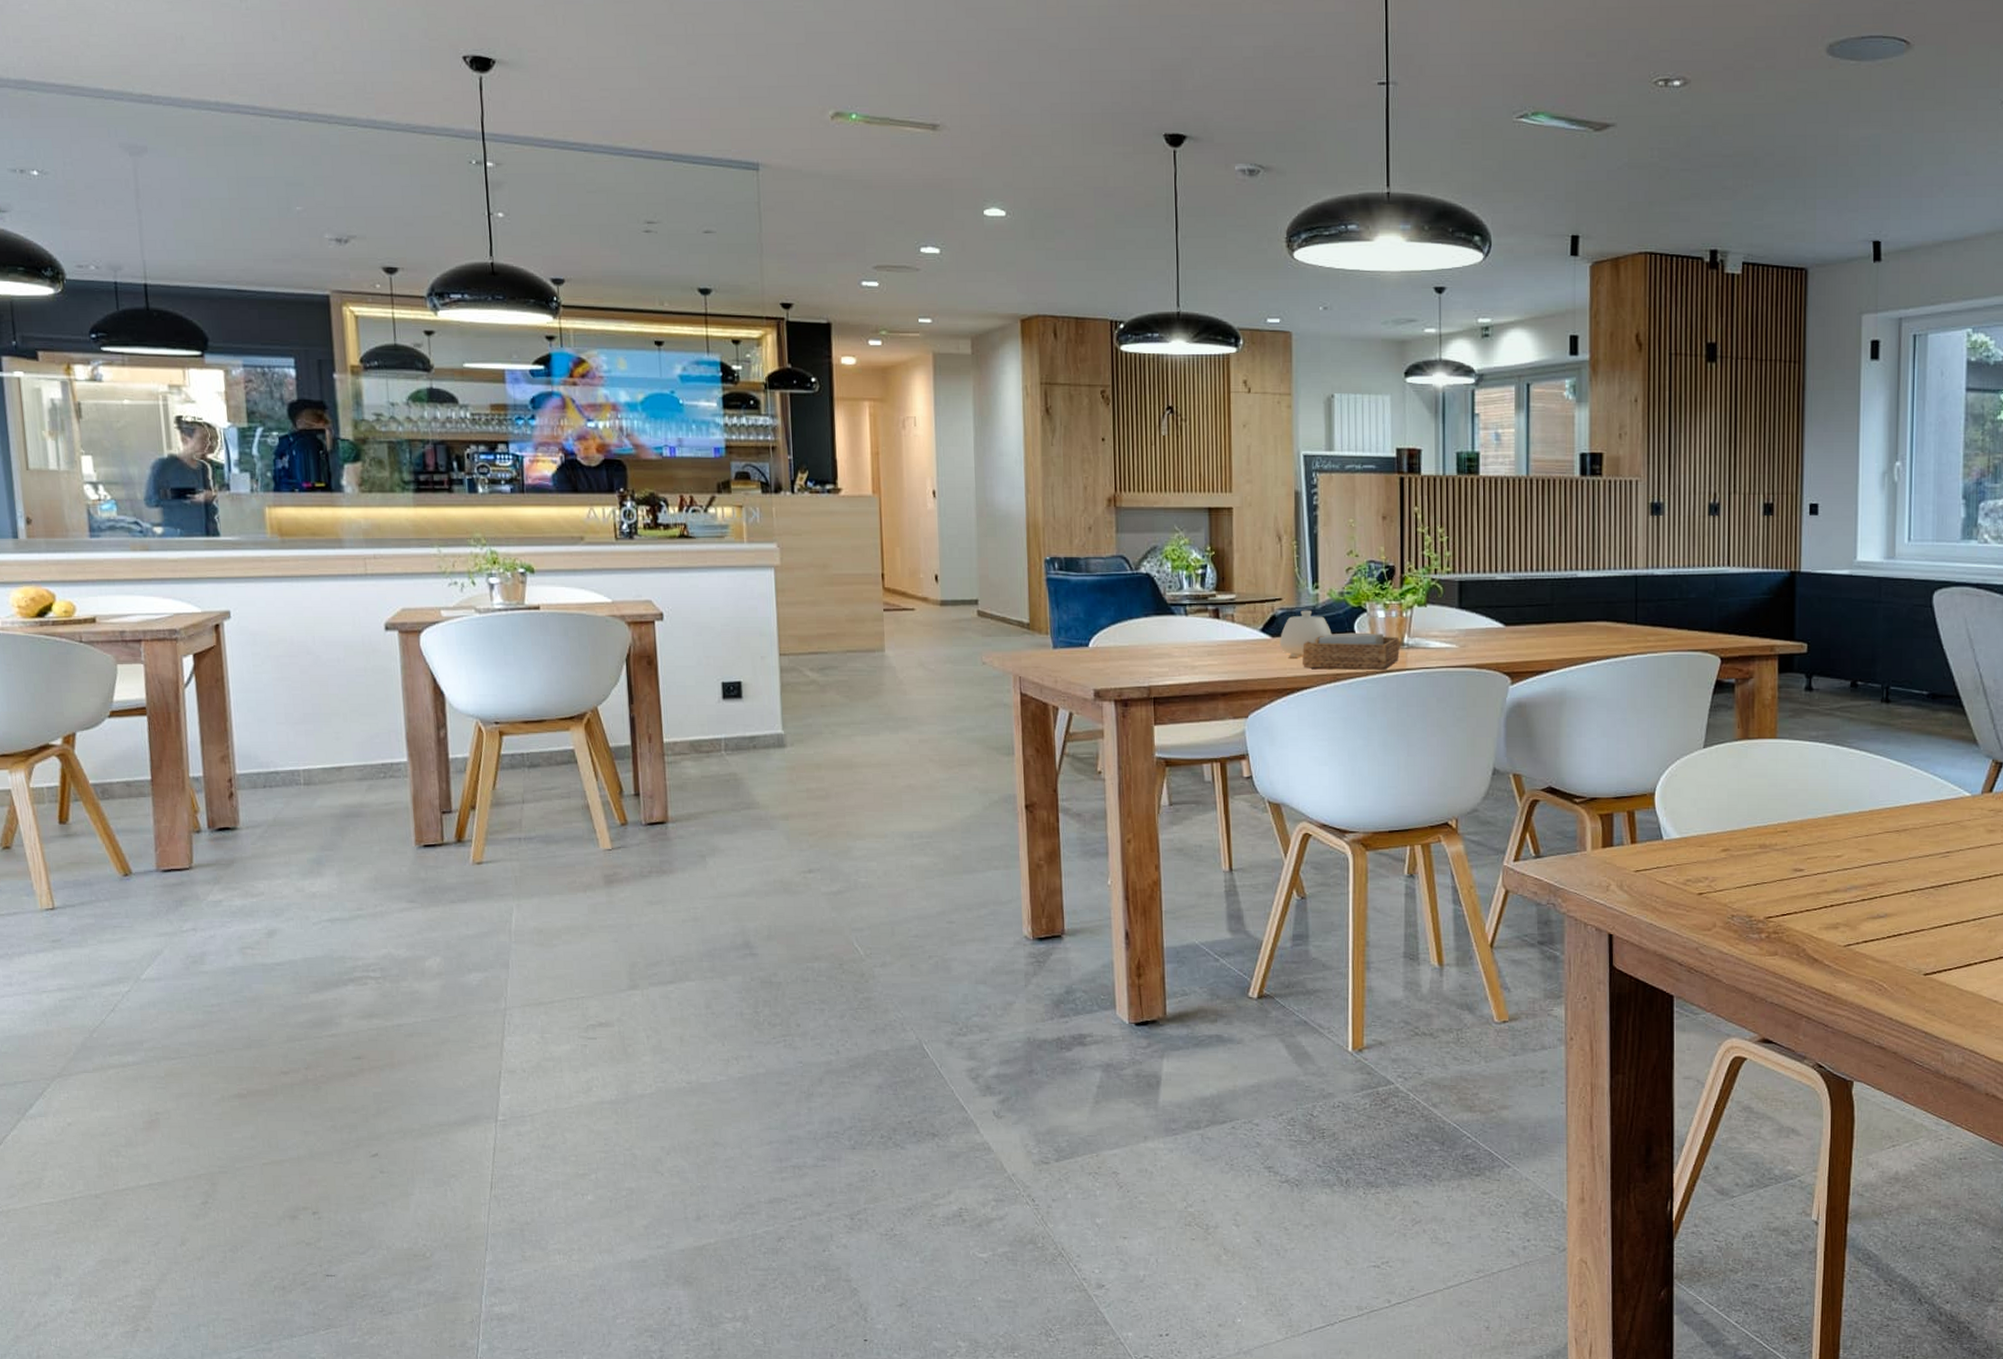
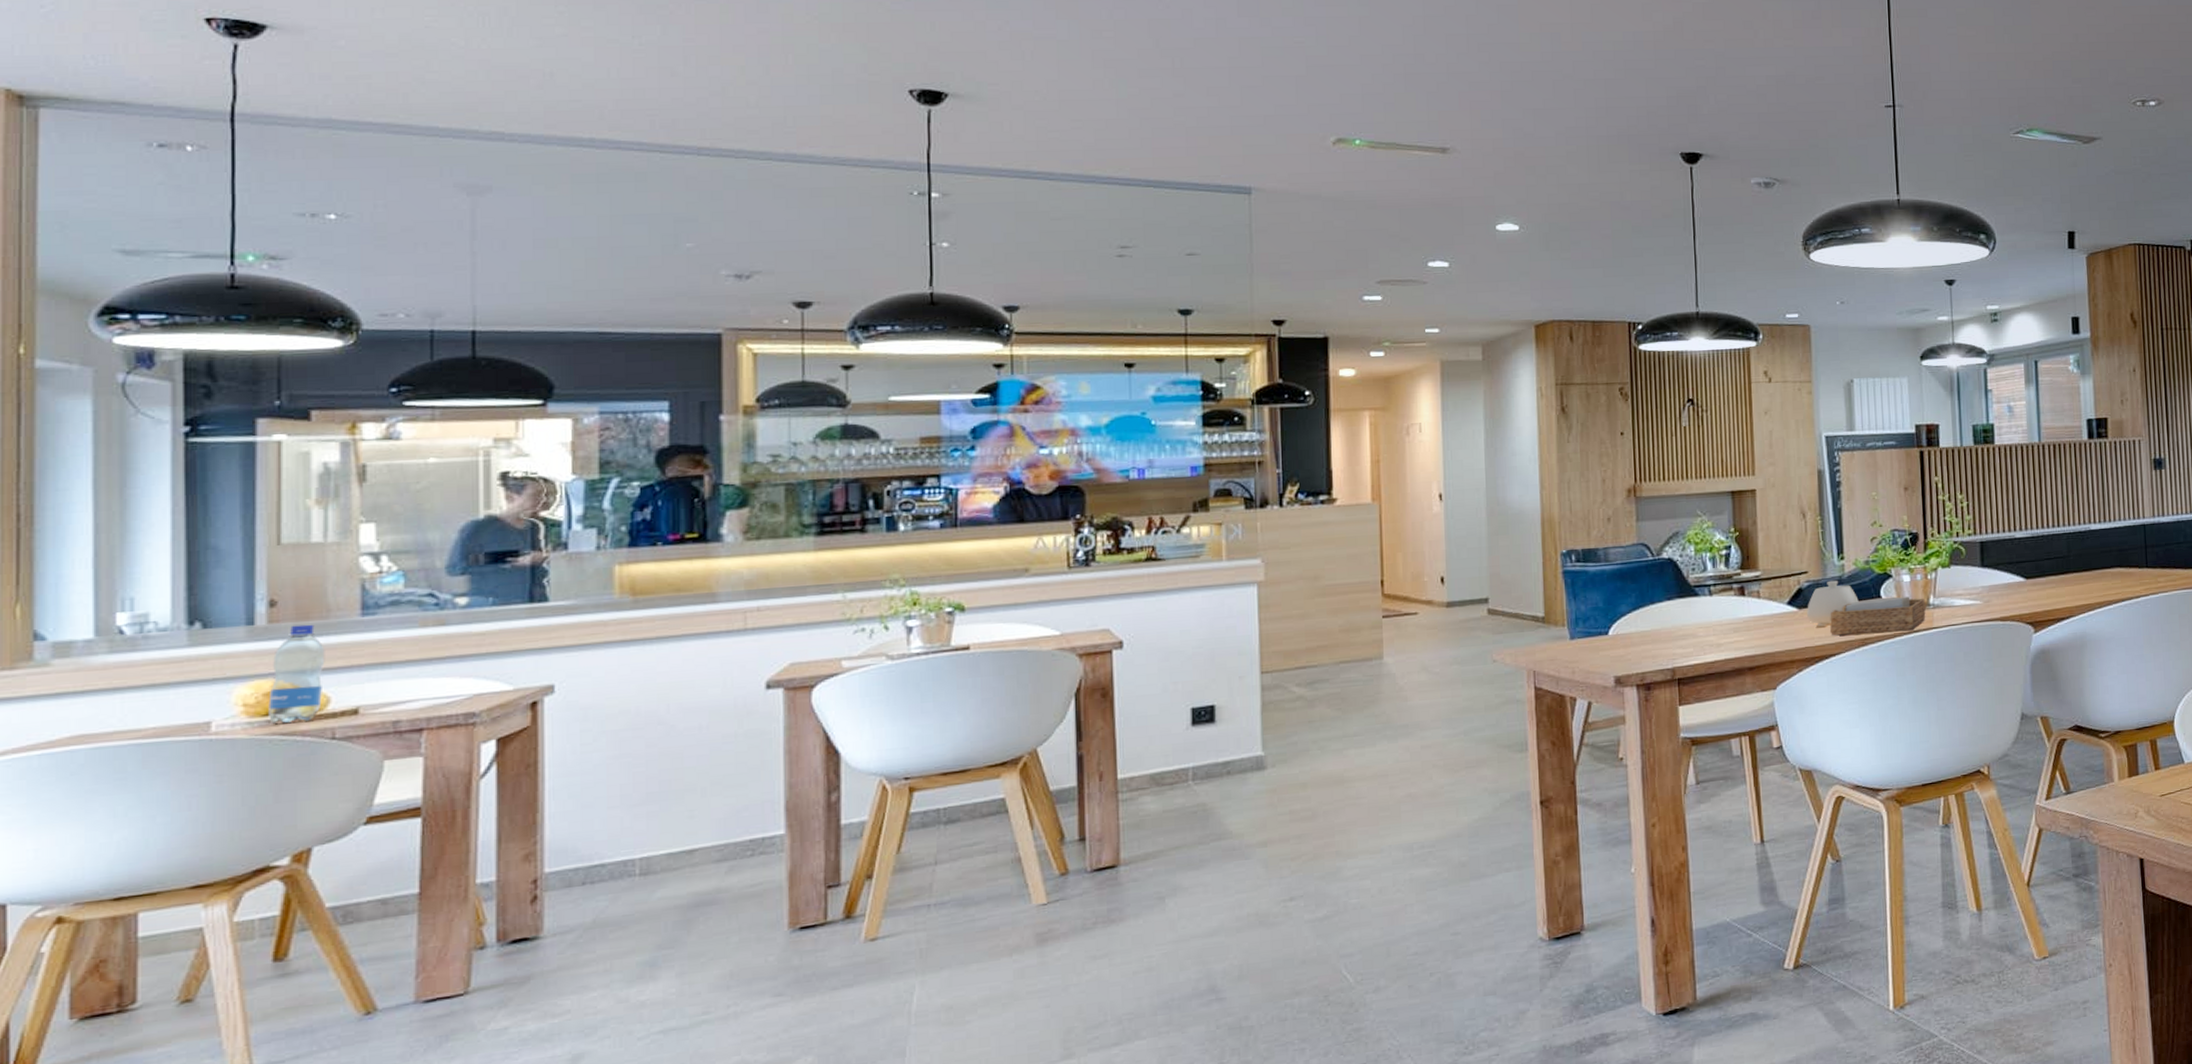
bottle: none [34,541,70,625] -> present [268,624,325,724]

